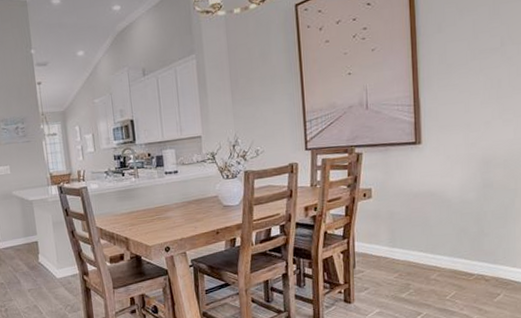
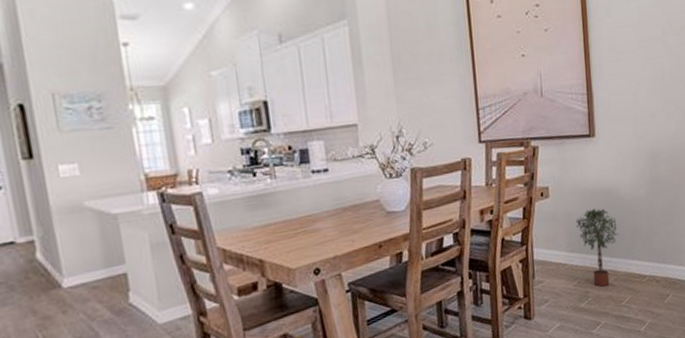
potted tree: none [398,209,444,281] -> present [576,208,618,287]

